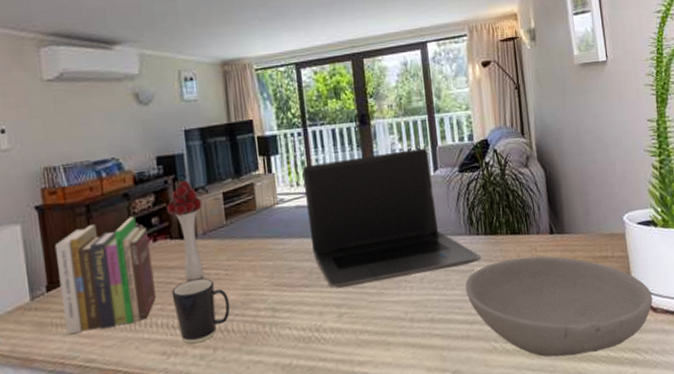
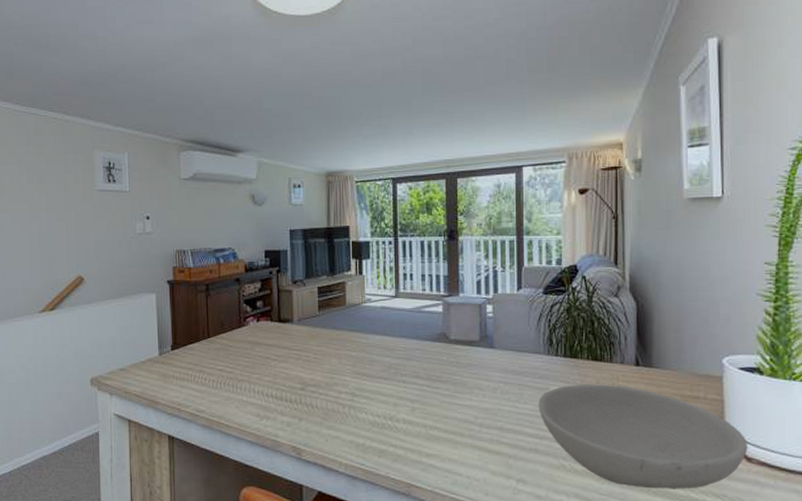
books: present [54,216,156,335] -> none [179,298,255,388]
flower bouquet: present [167,181,205,281] -> none [270,274,300,359]
mug: present [171,278,230,344] -> none [268,358,316,412]
laptop computer: present [302,148,482,288] -> none [390,267,559,385]

